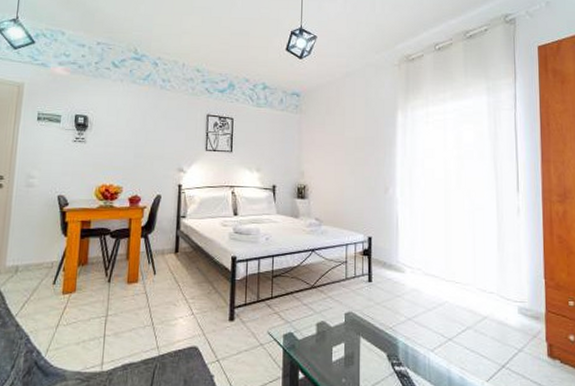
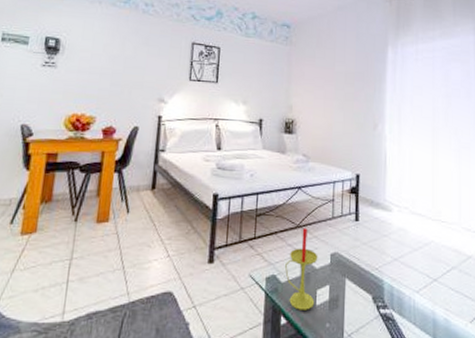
candle: none [301,288,333,366] -> present [285,228,318,310]

